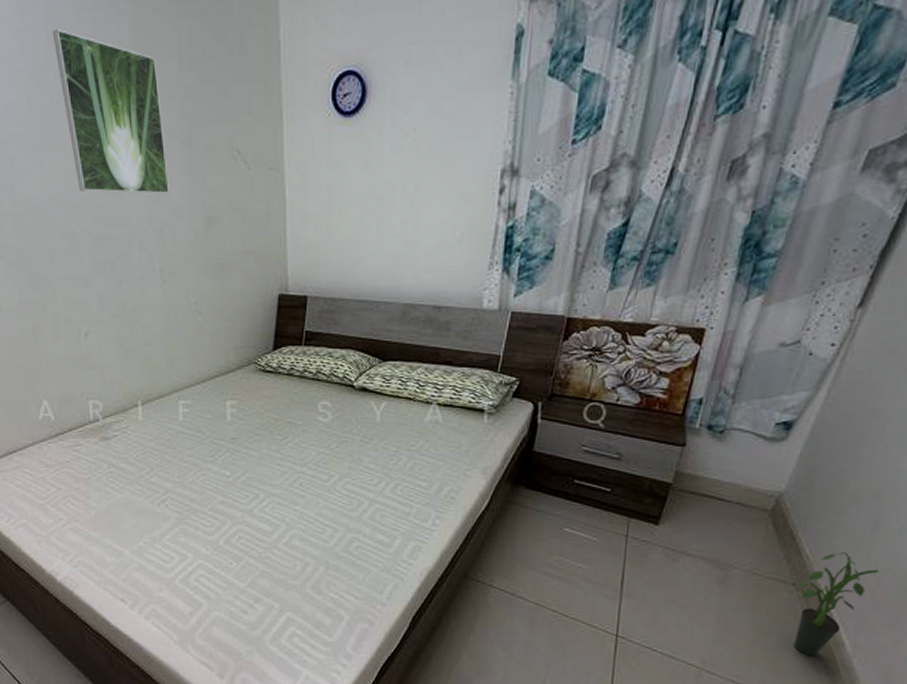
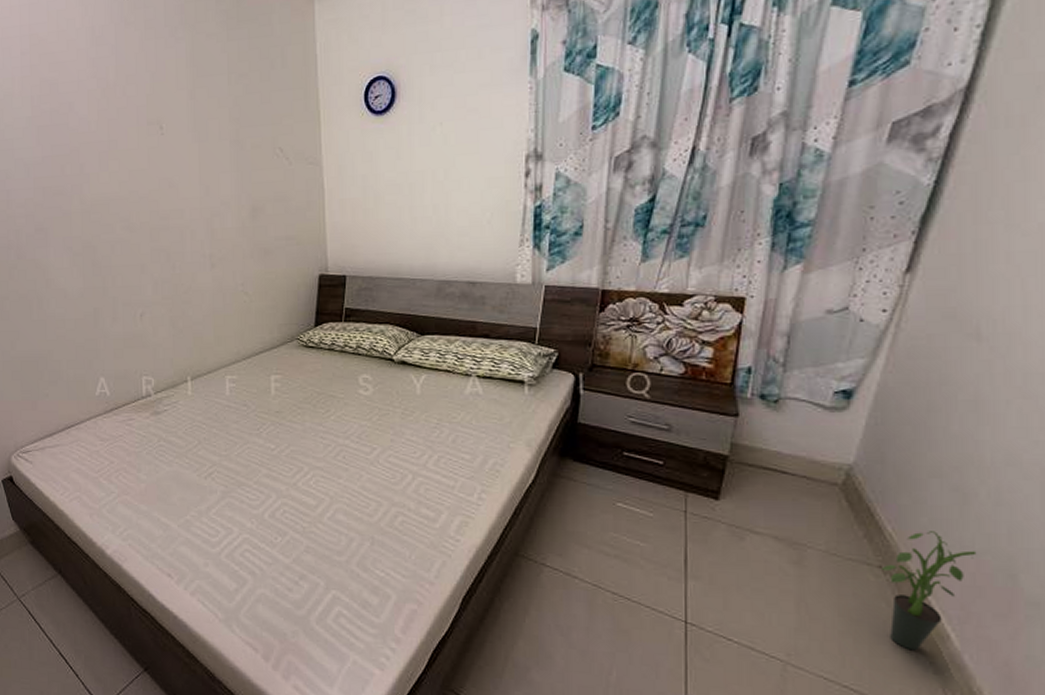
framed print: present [52,28,169,195] -> none [120,55,219,189]

